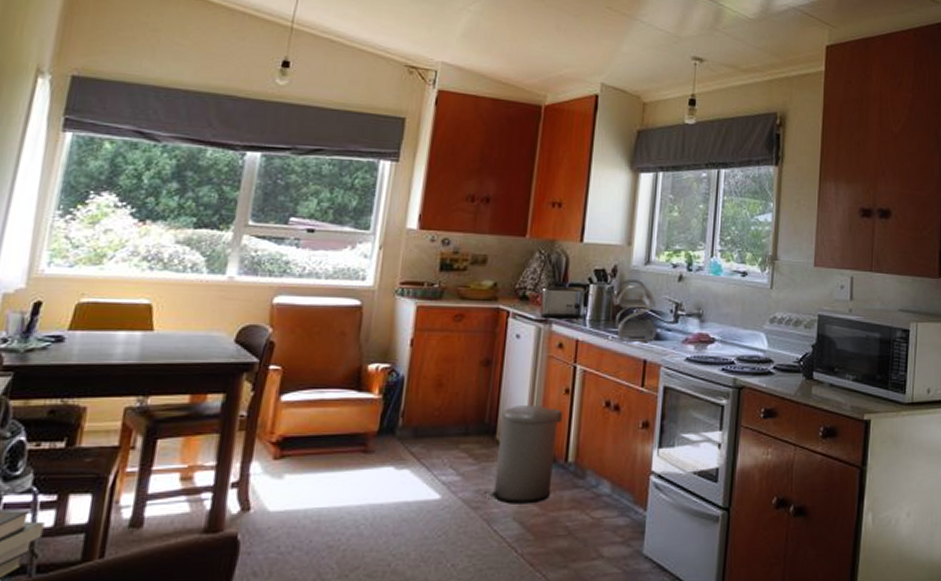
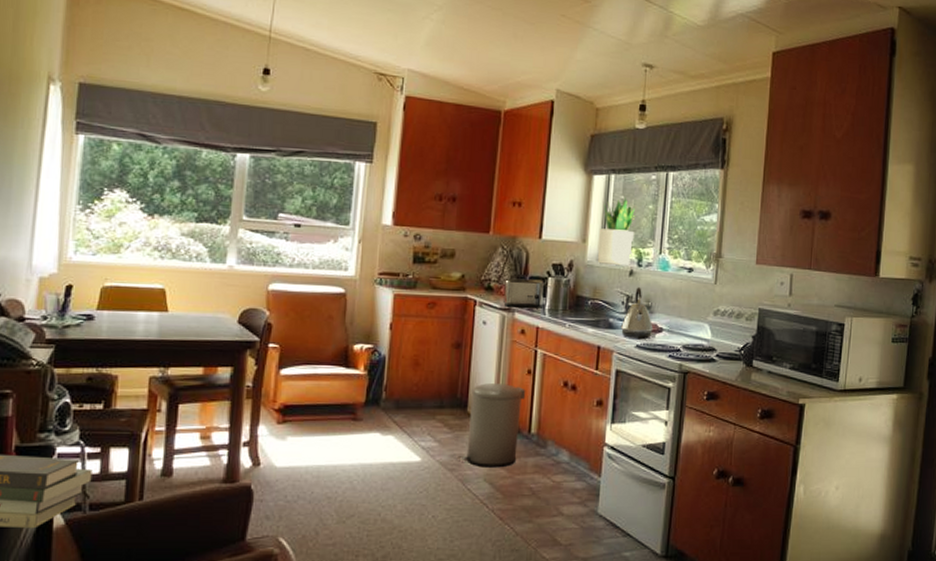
dish rack: present [611,280,657,342] -> none [568,273,610,330]
planter: none [644,195,685,271] -> present [597,196,636,266]
kettle: none [668,294,705,352] -> present [620,287,653,340]

